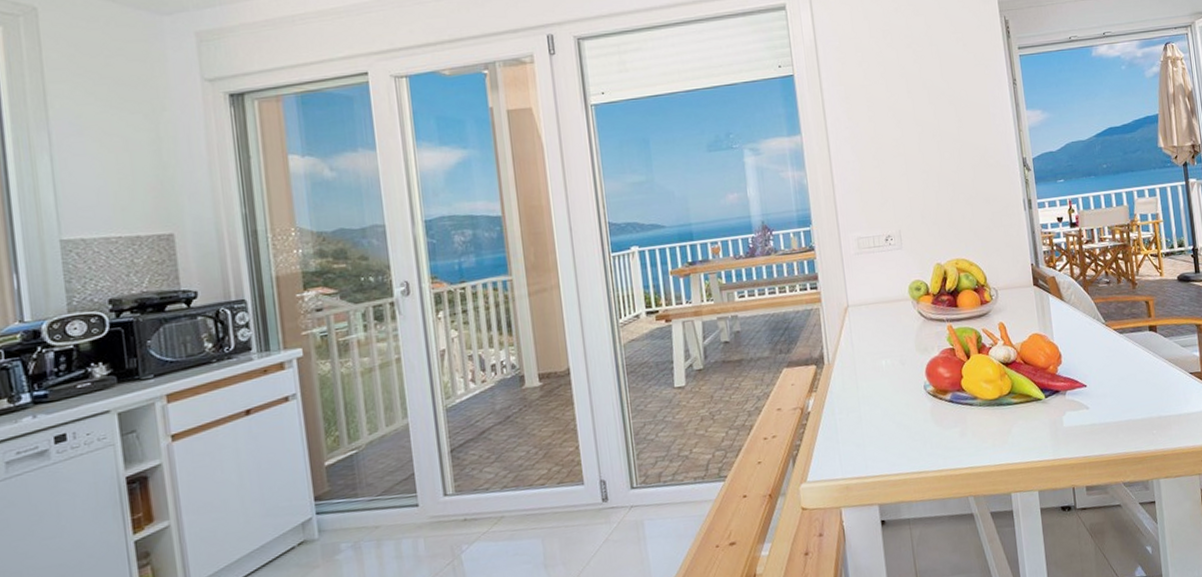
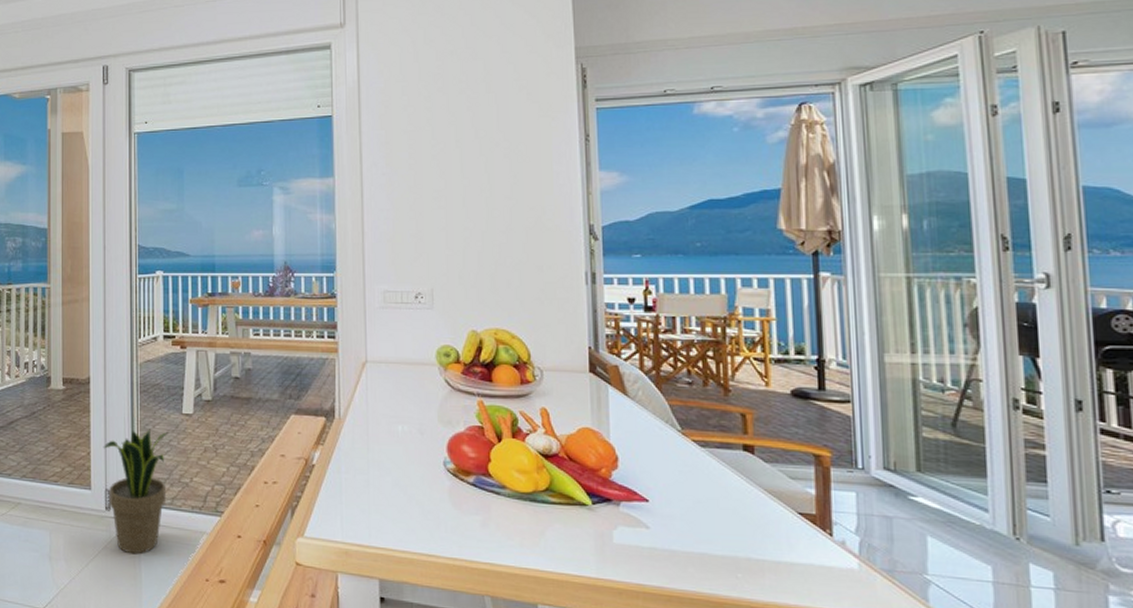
potted plant: none [592,409,666,540] -> present [103,429,168,554]

